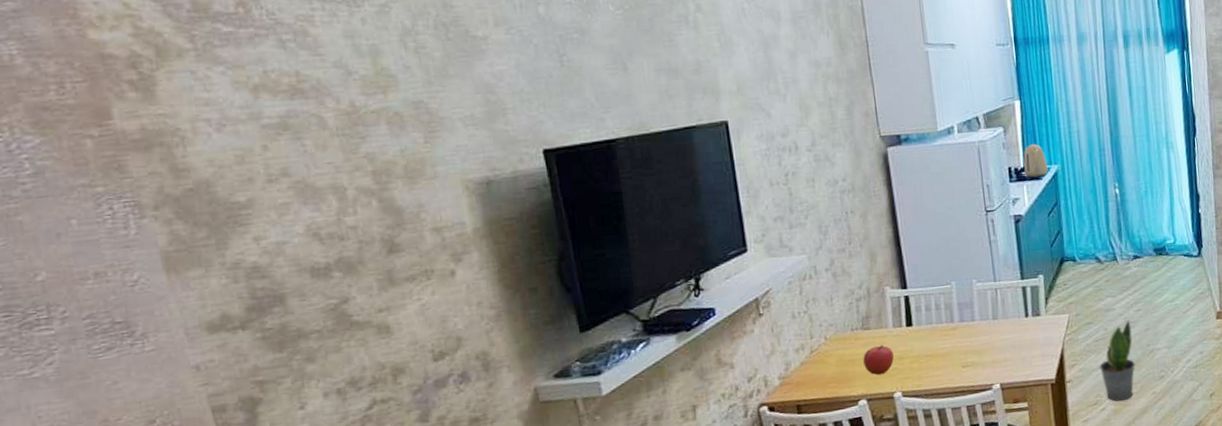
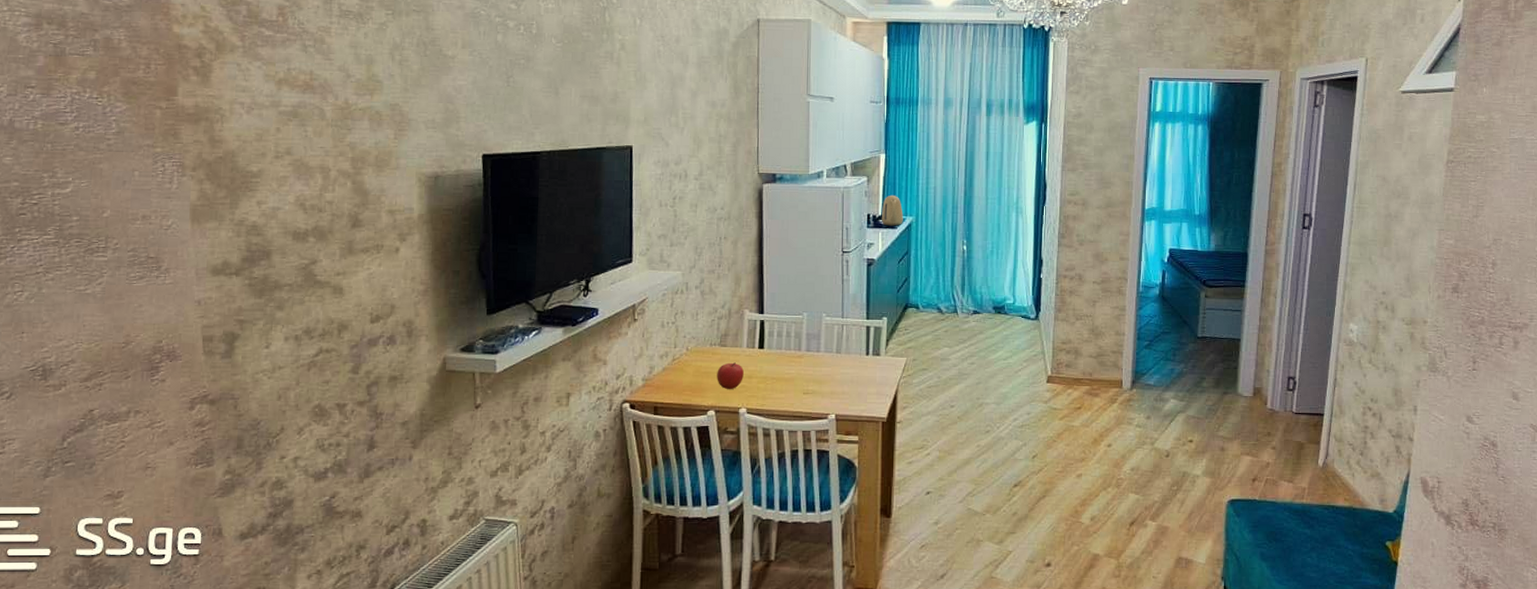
potted plant: present [1099,320,1135,402] -> none [929,372,964,448]

